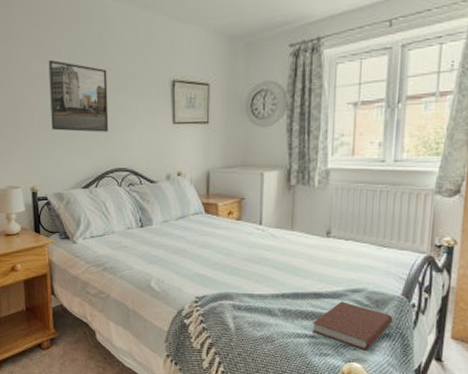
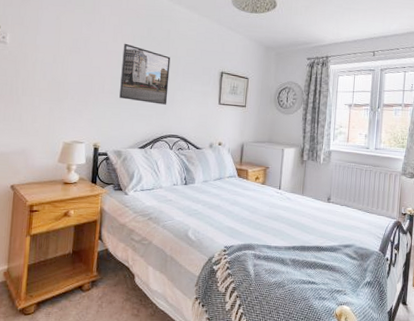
book: present [312,301,393,351] -> none [314,254,373,295]

